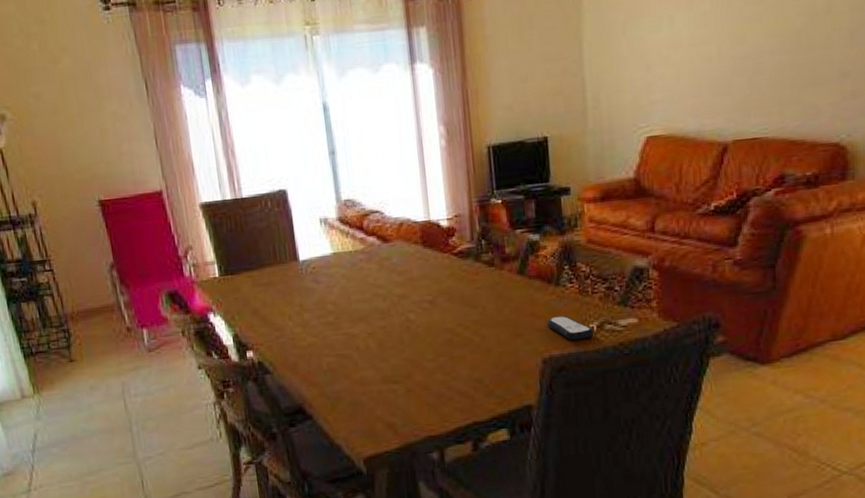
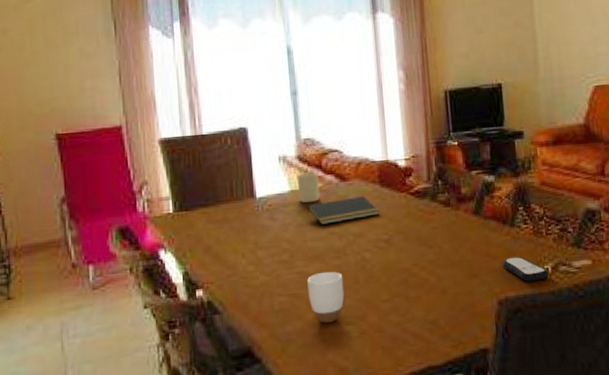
candle: none [339,234,363,265] -> present [297,172,320,203]
notepad: none [350,257,422,286] -> present [307,196,379,225]
mug: none [353,332,390,382] -> present [307,271,345,323]

